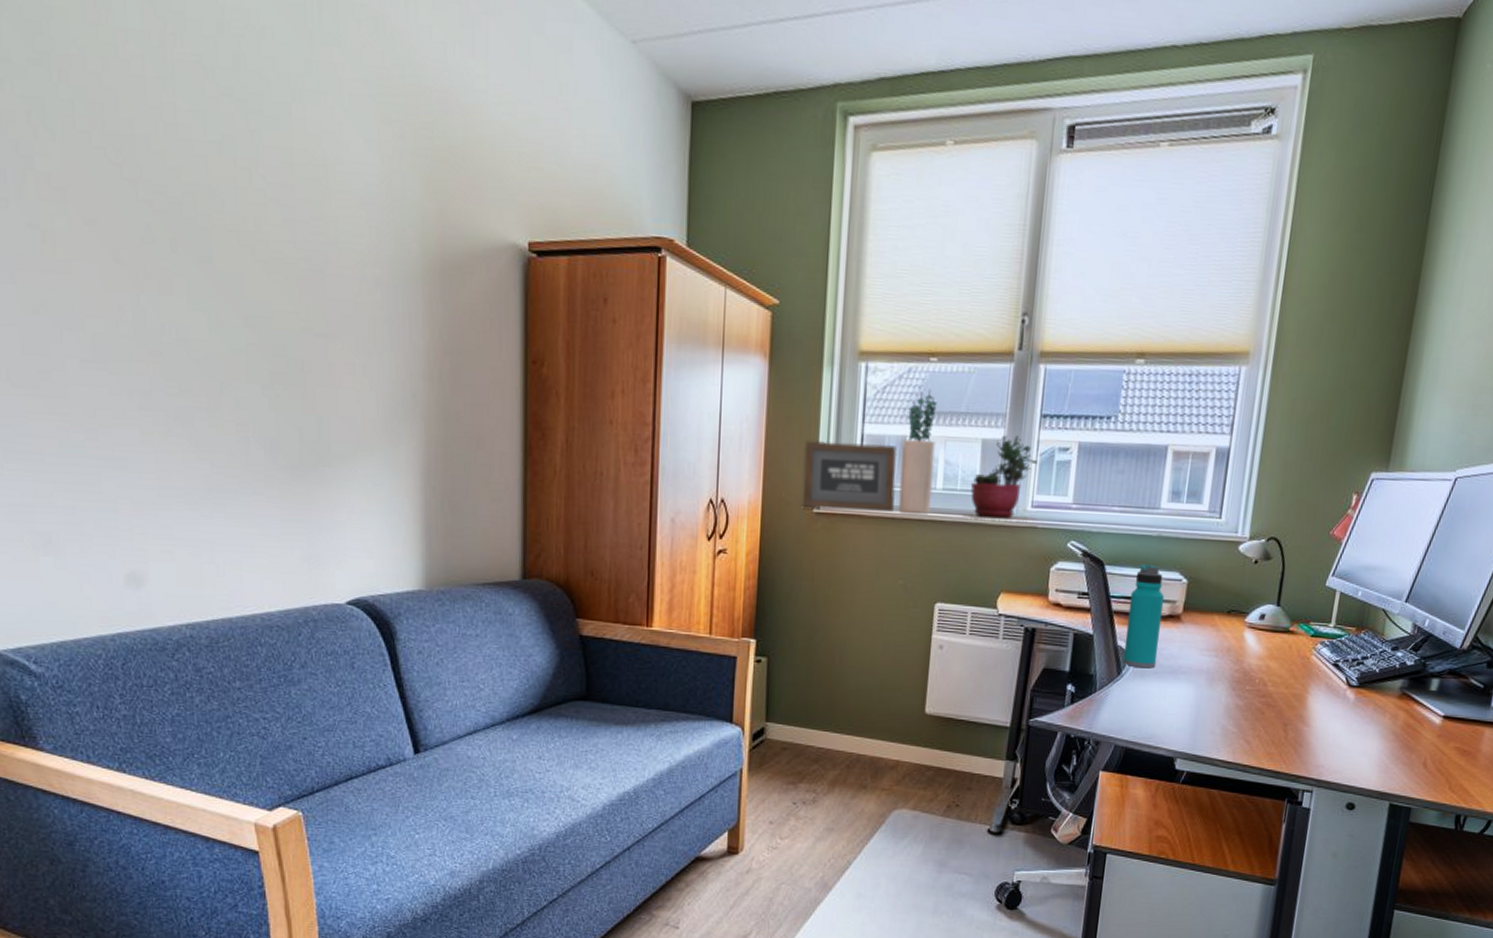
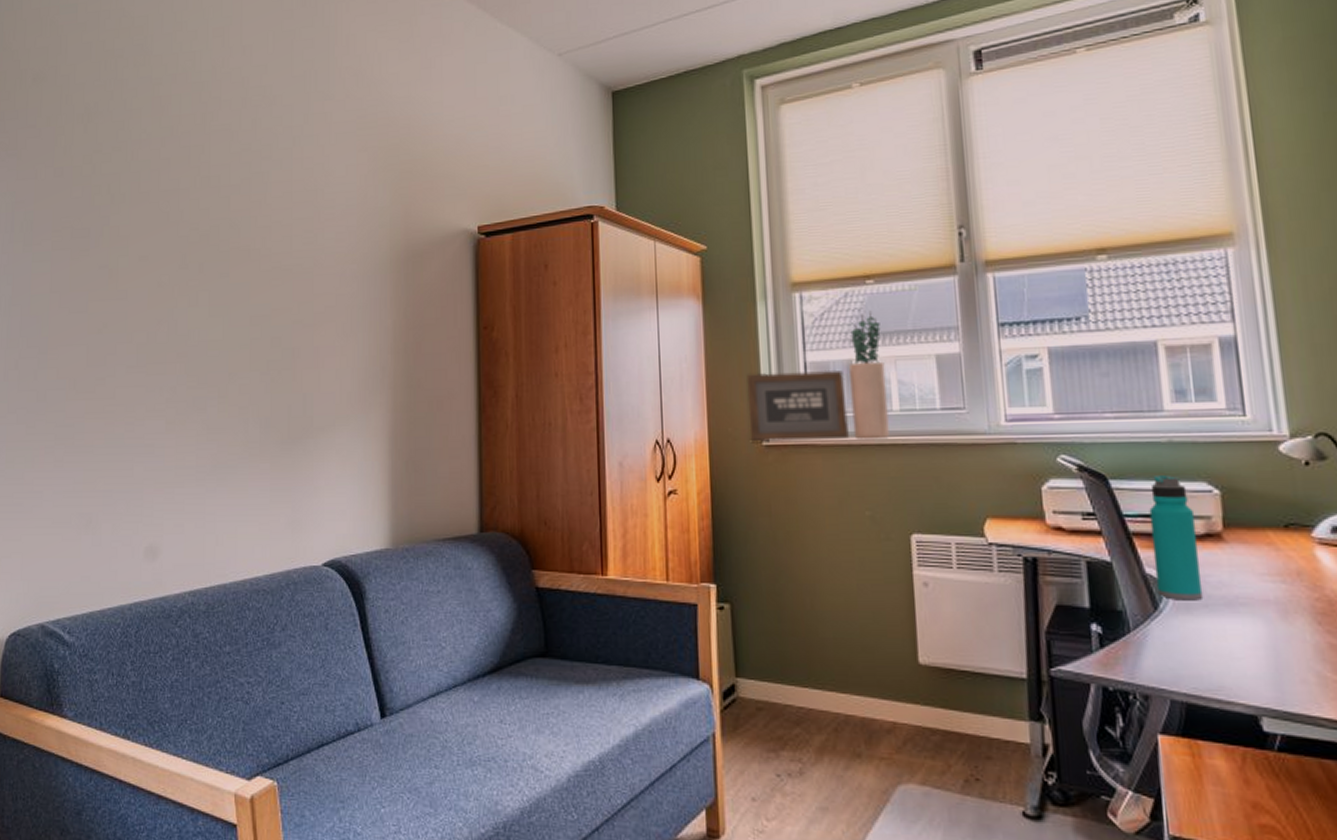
succulent plant: present [960,435,1043,521] -> none [924,348,1022,439]

